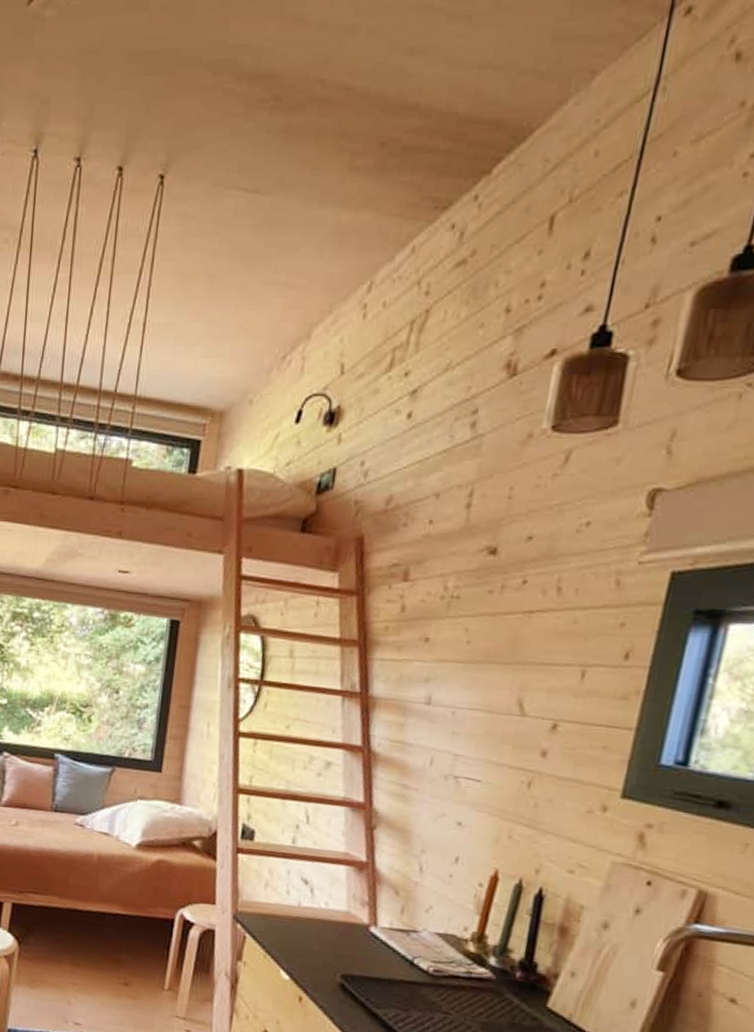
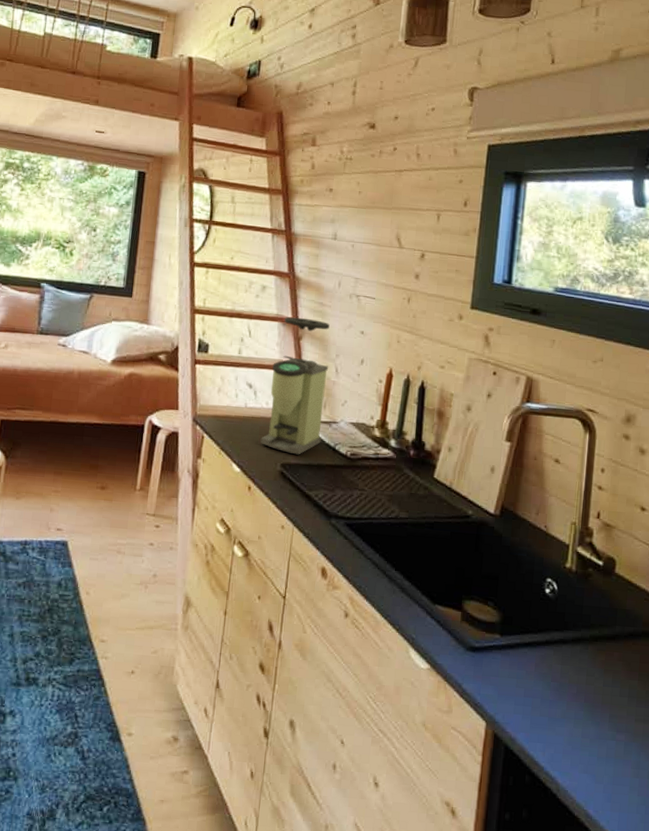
coffee grinder: none [316,801,415,967] -> present [260,316,330,455]

